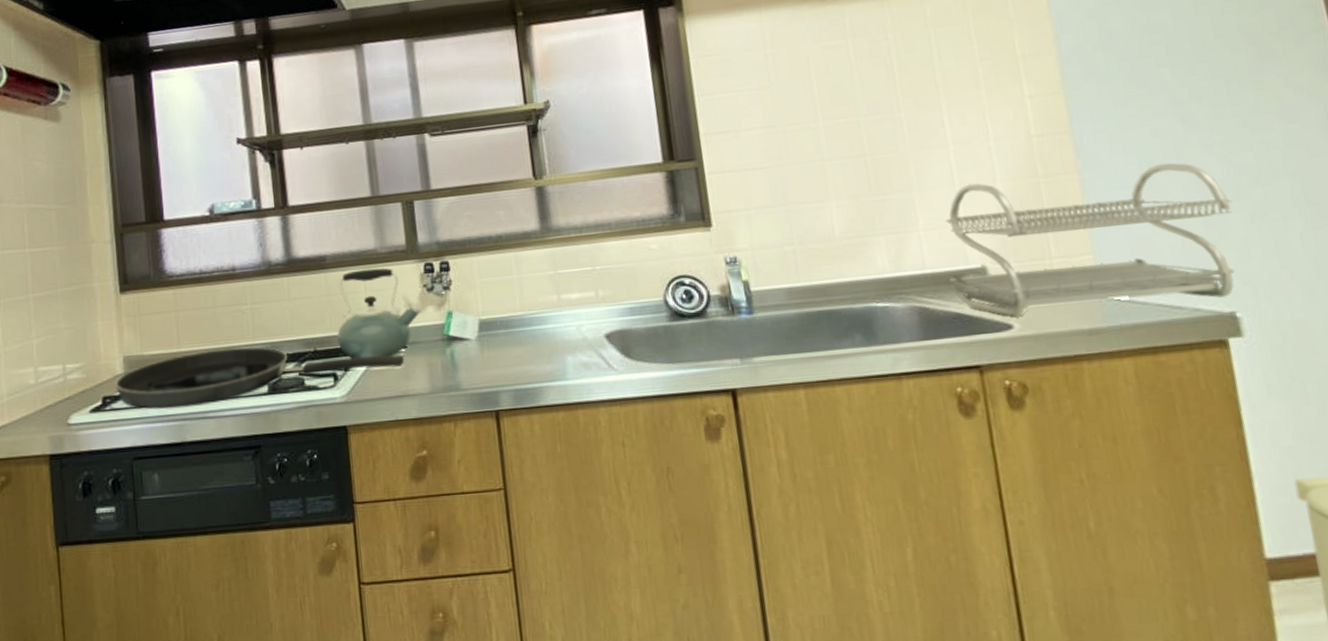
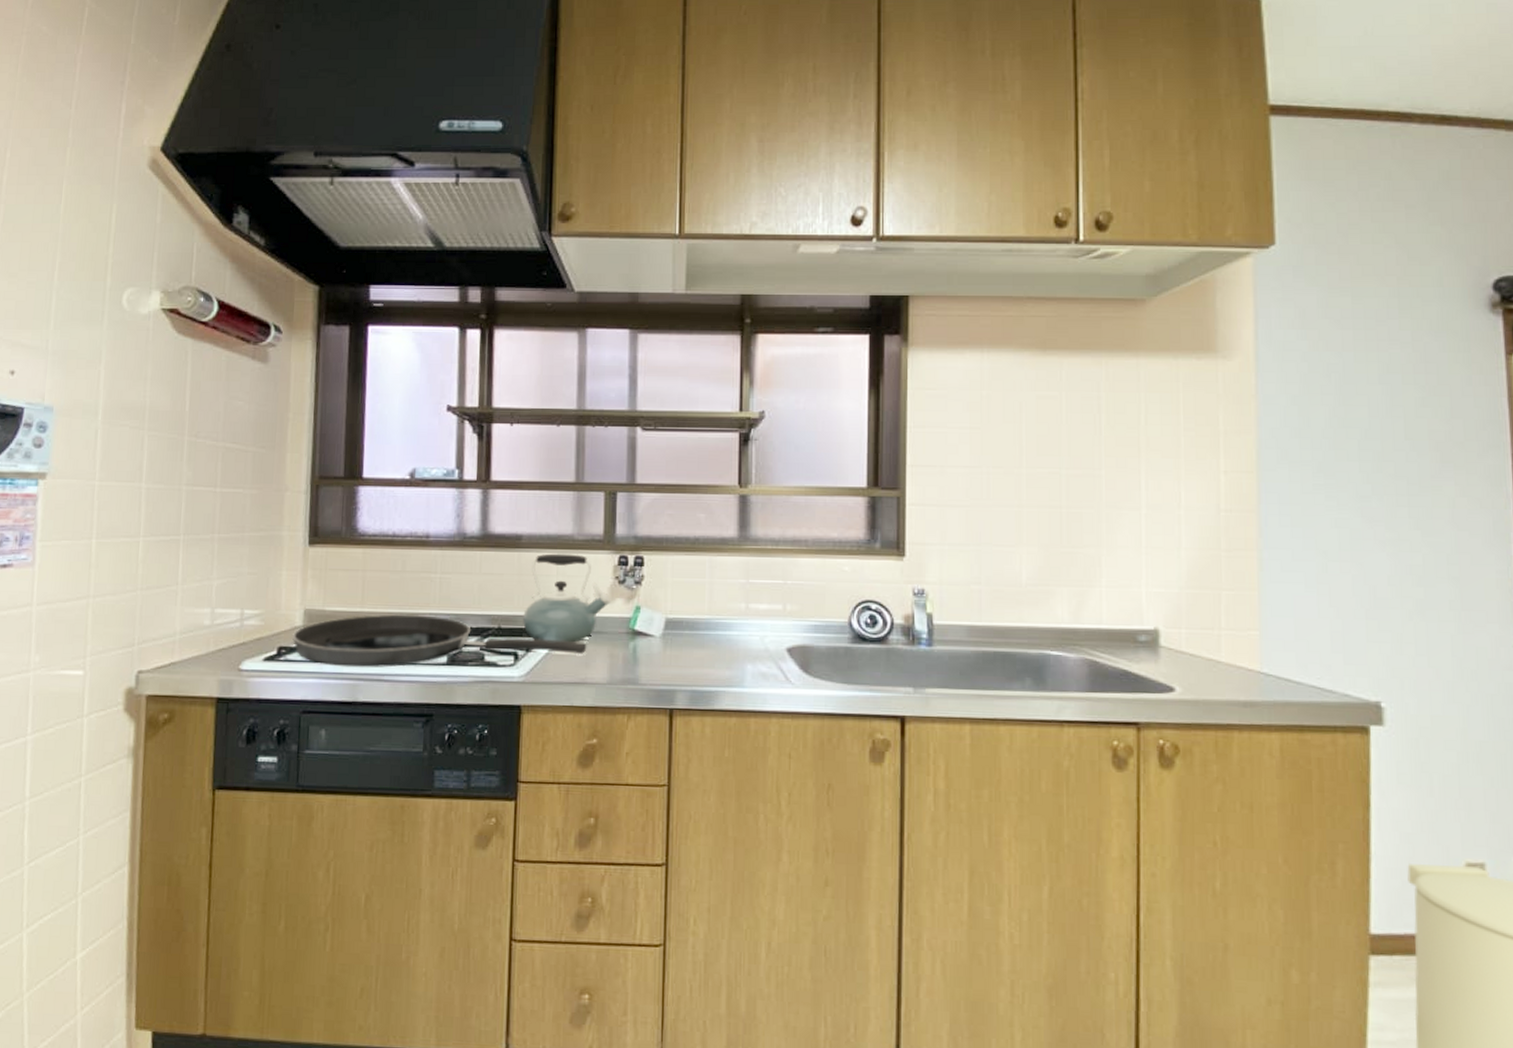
dish rack: present [945,162,1235,316] -> none [1122,548,1396,687]

